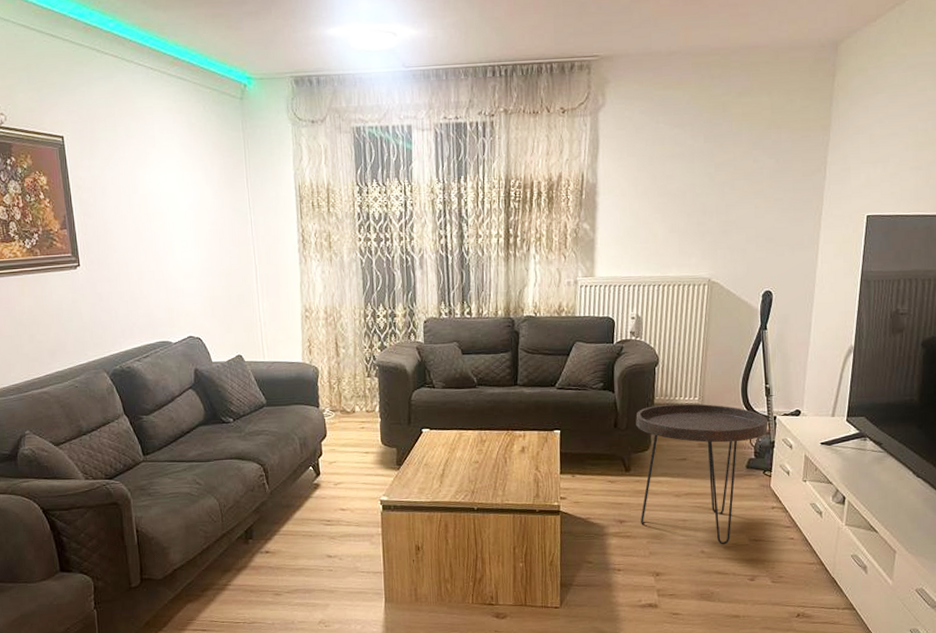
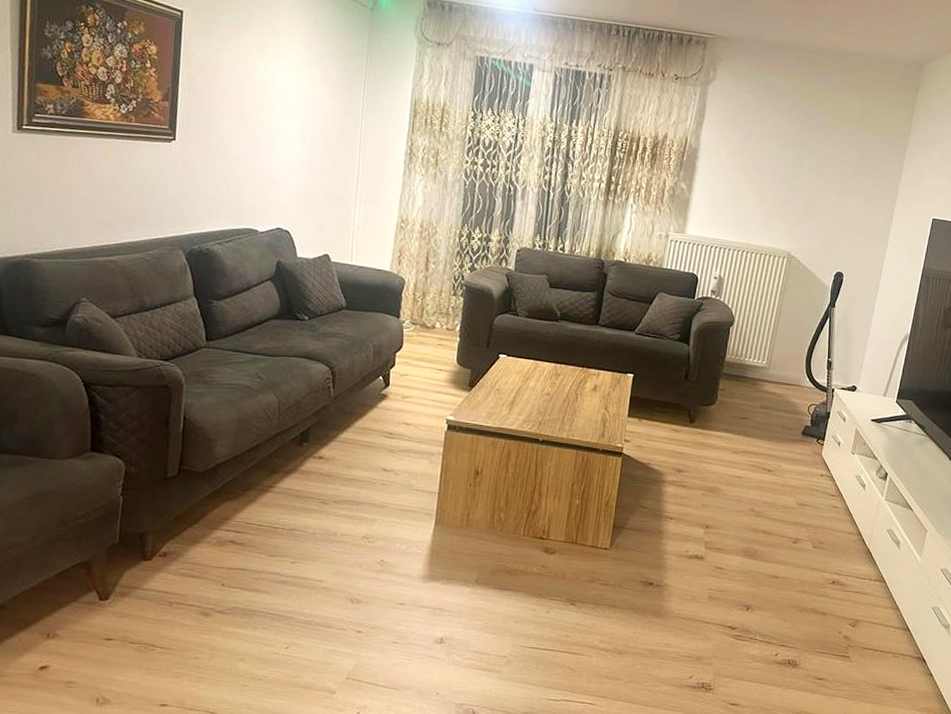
side table: present [636,403,768,545] -> none [698,363,827,506]

